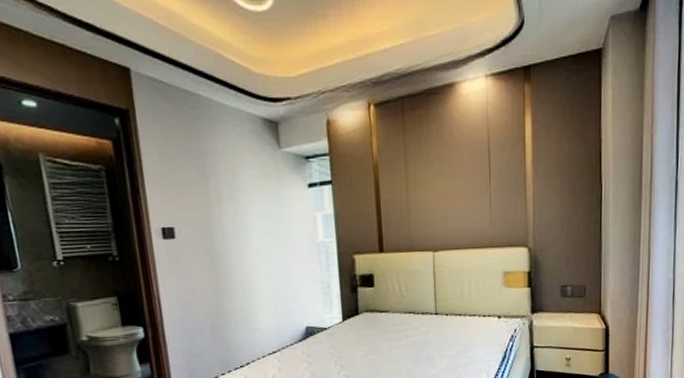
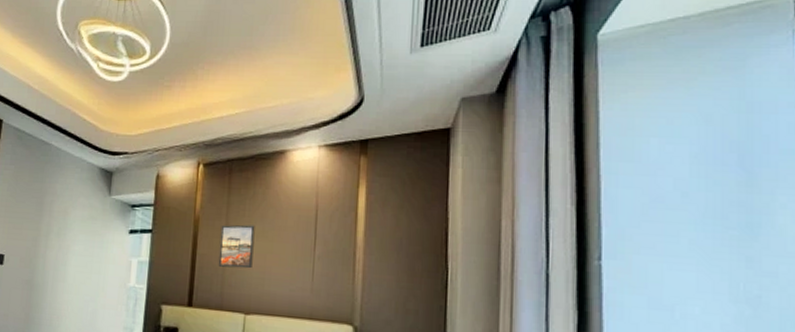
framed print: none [400,164,435,210] -> present [218,224,255,269]

